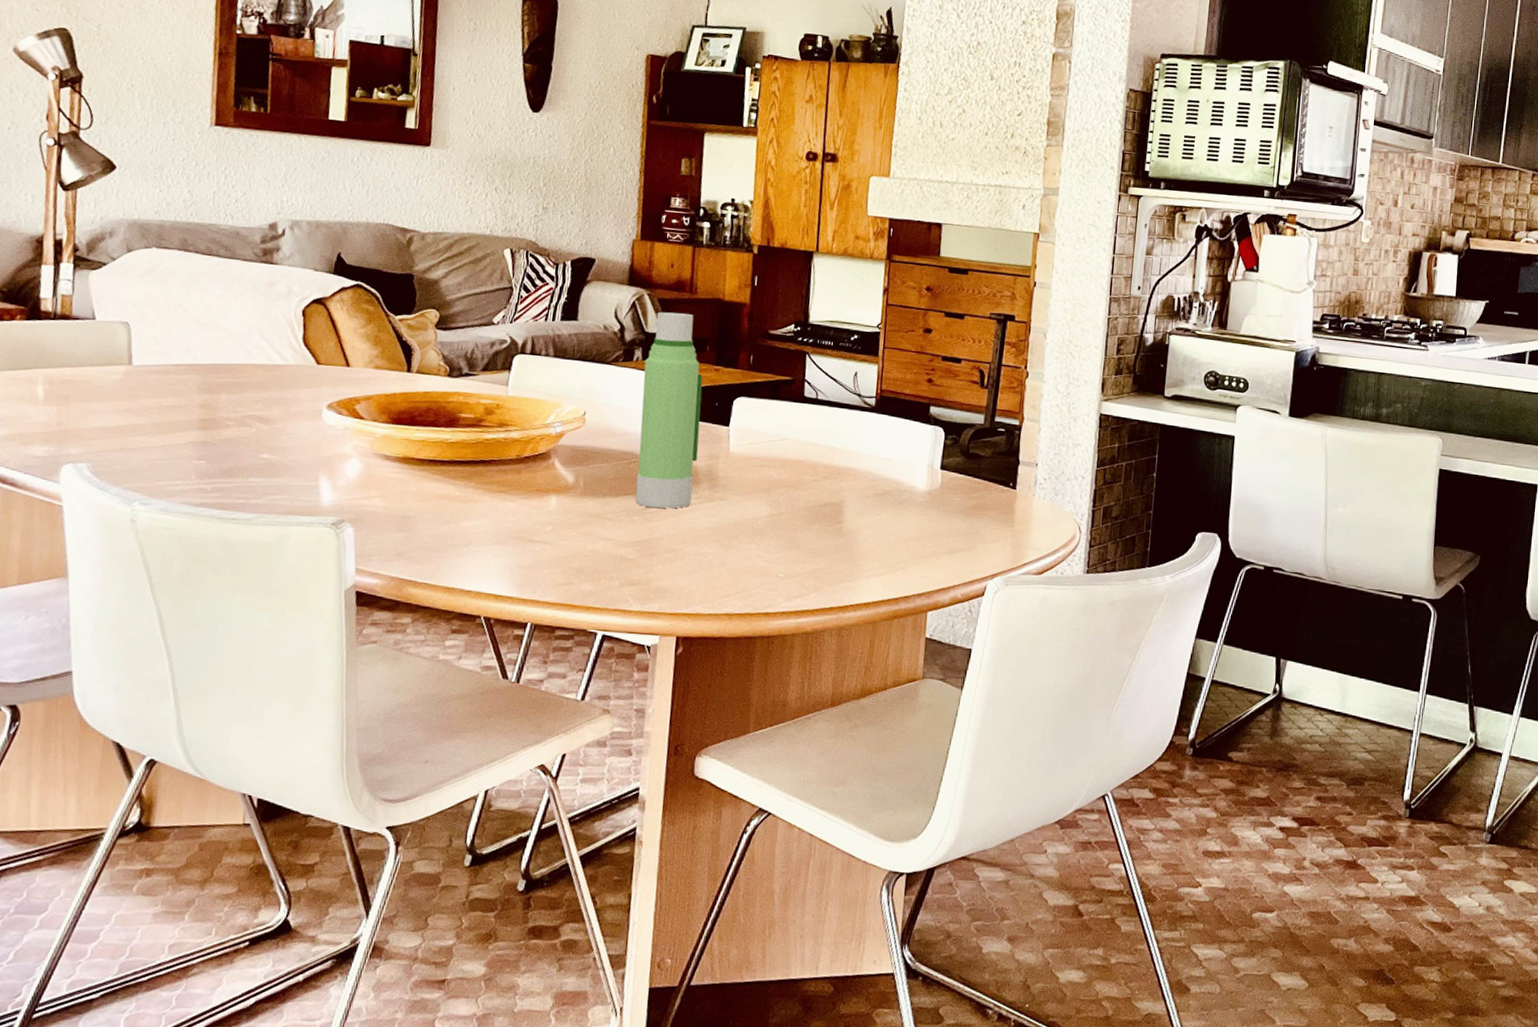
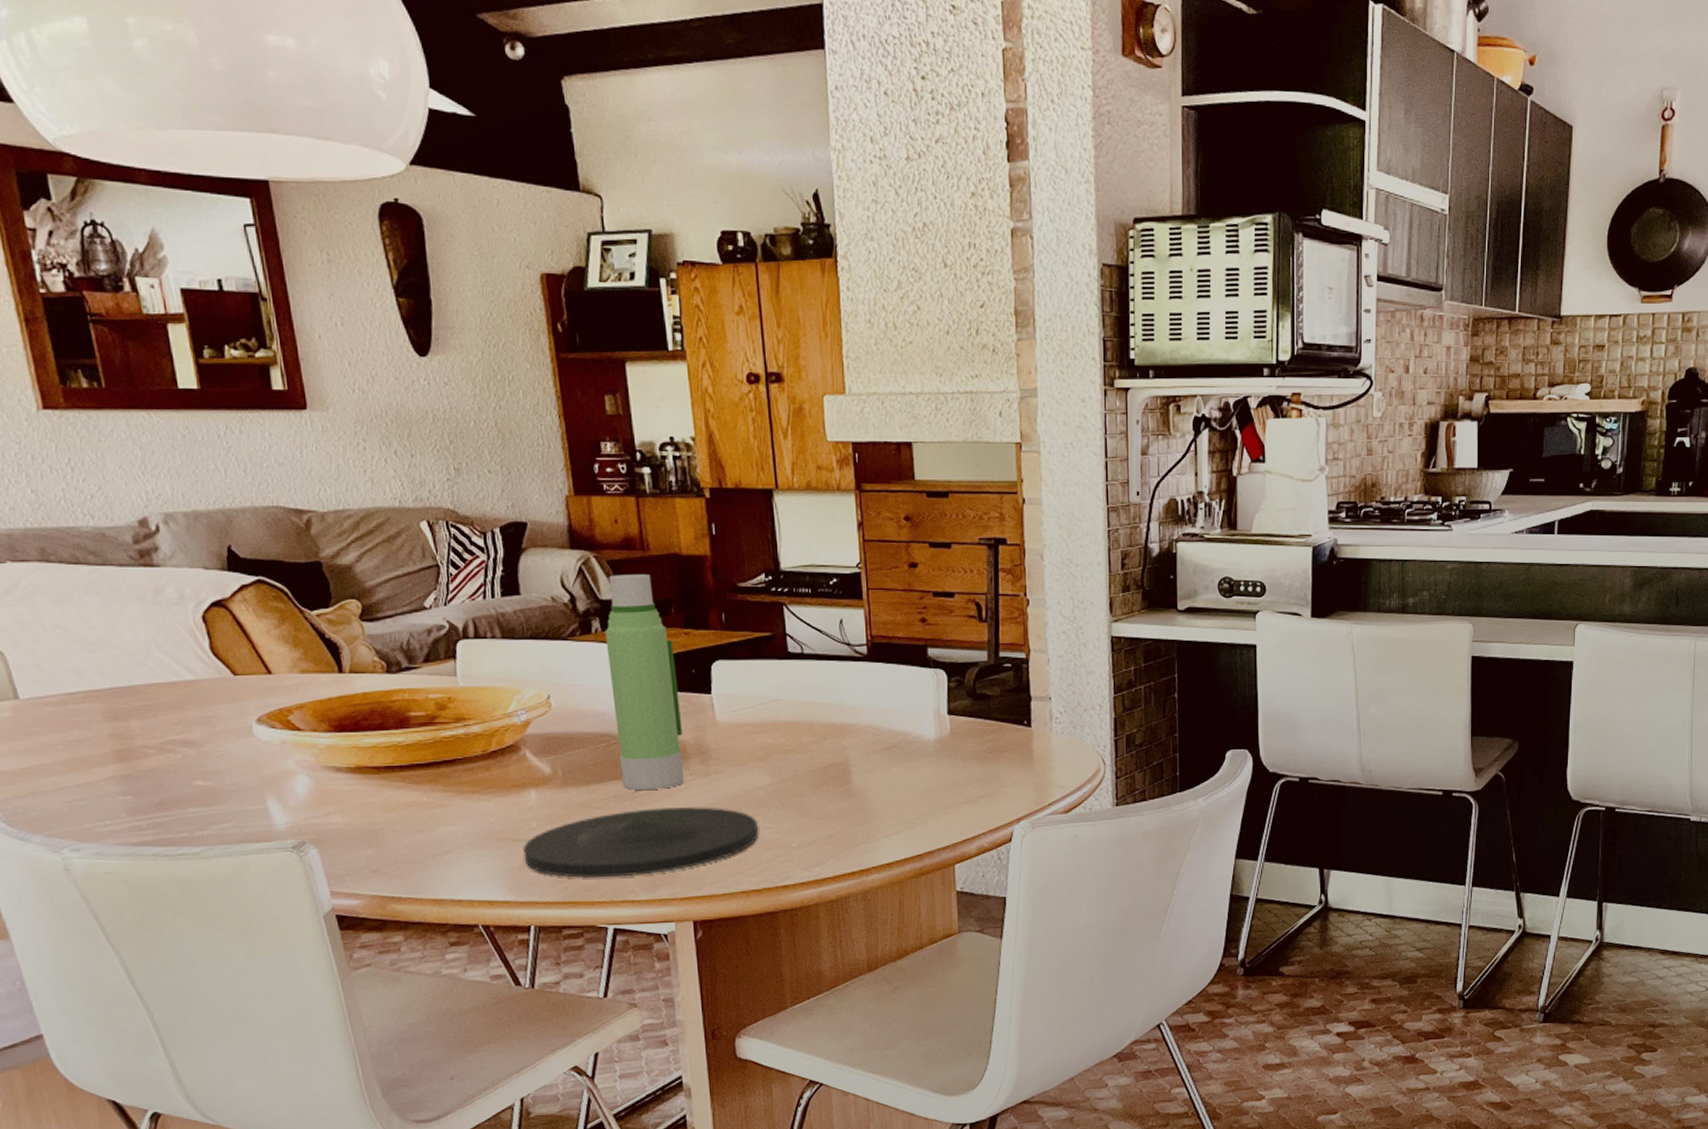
plate: none [534,525,752,588] -> present [523,806,759,878]

